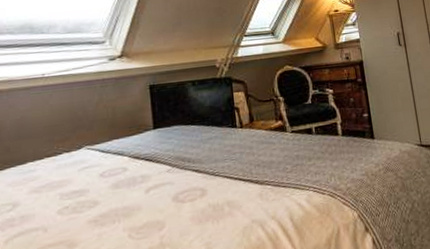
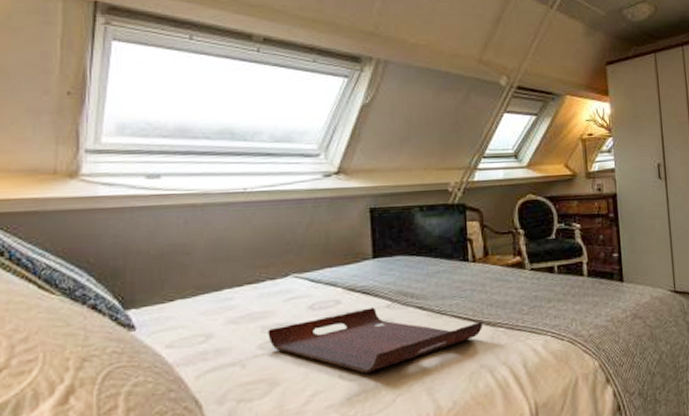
serving tray: none [65,172,252,232] -> present [268,307,482,373]

